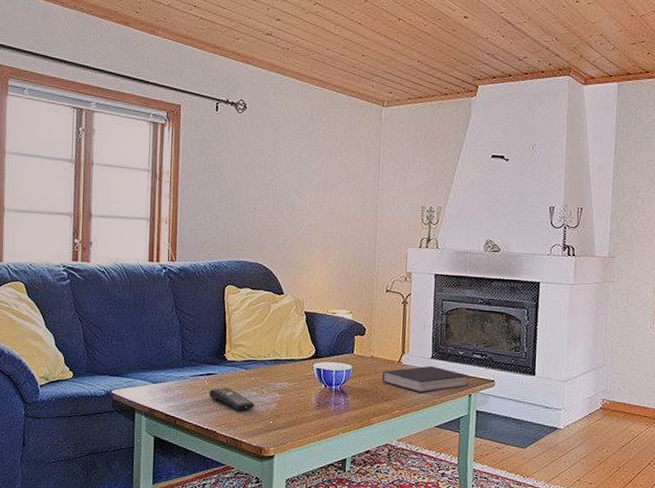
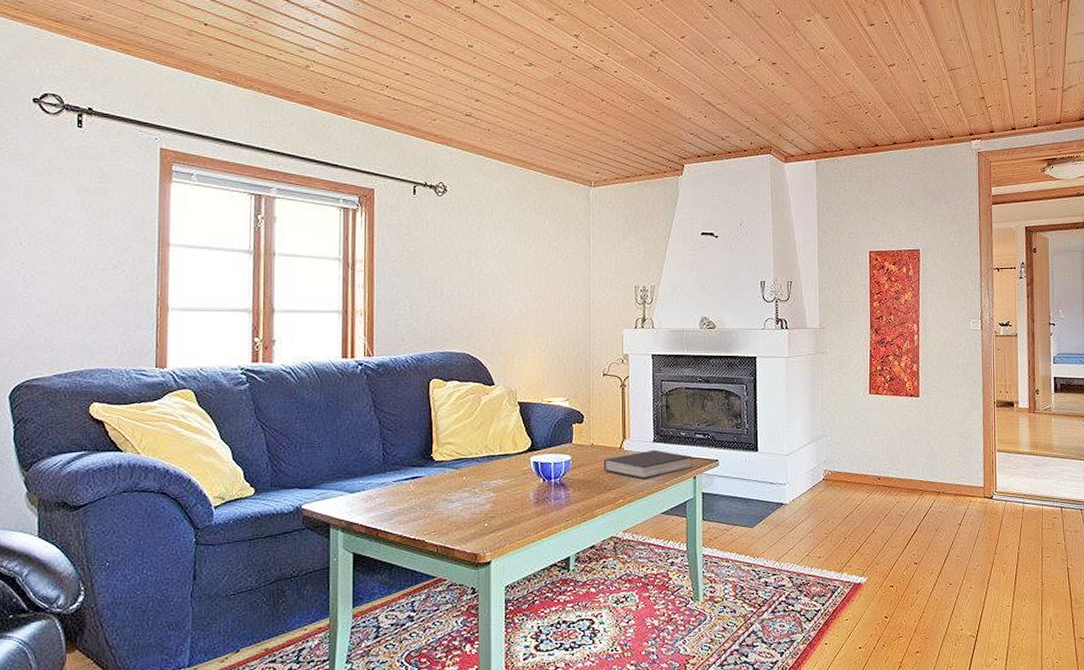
remote control: present [209,388,254,411] -> none [415,491,467,516]

